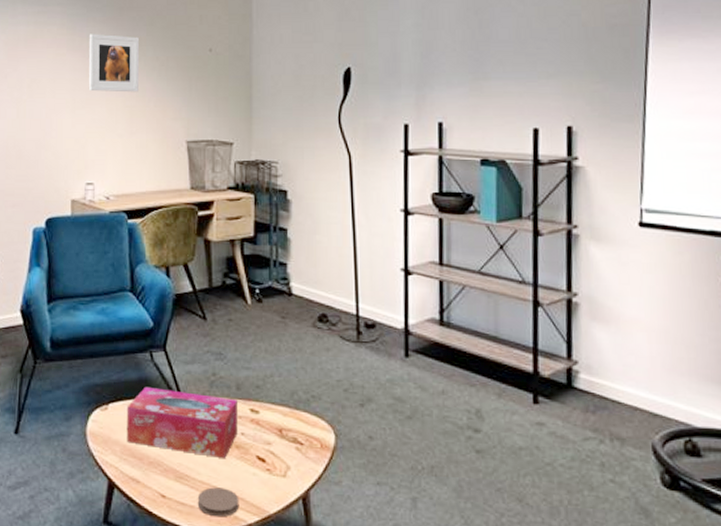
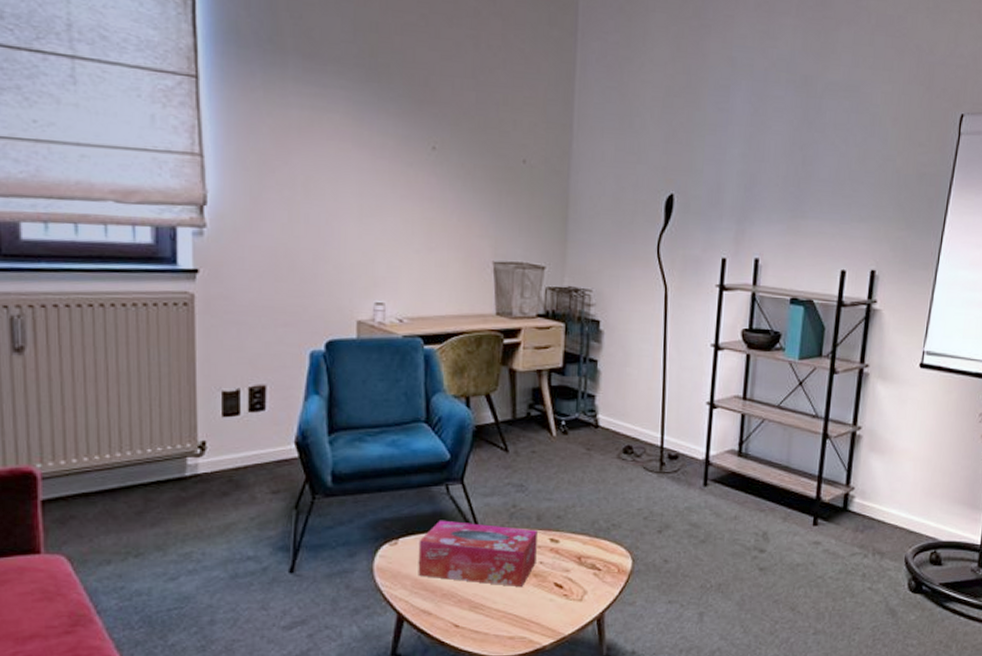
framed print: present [88,34,139,92] -> none [378,128,441,203]
coaster: present [197,487,239,517] -> none [492,614,535,642]

